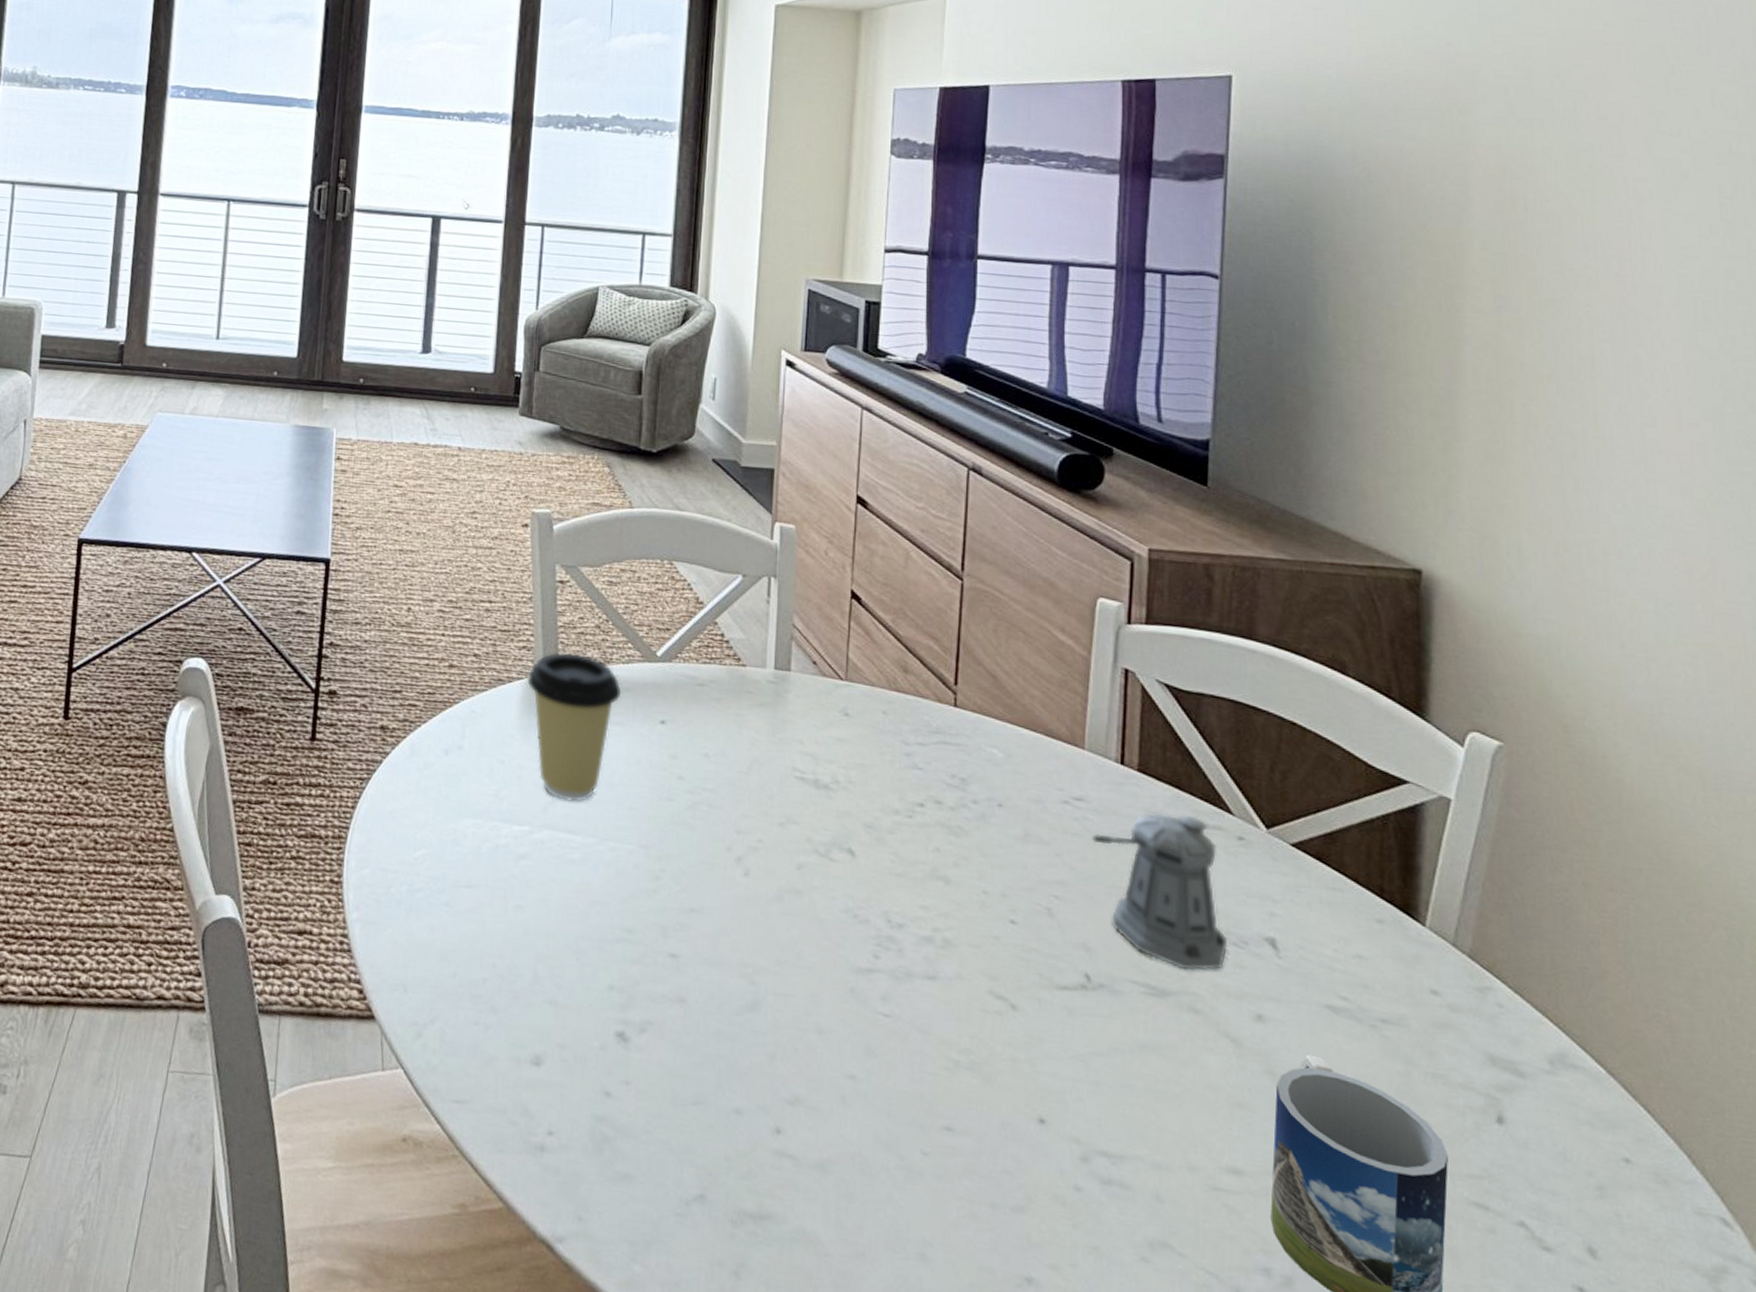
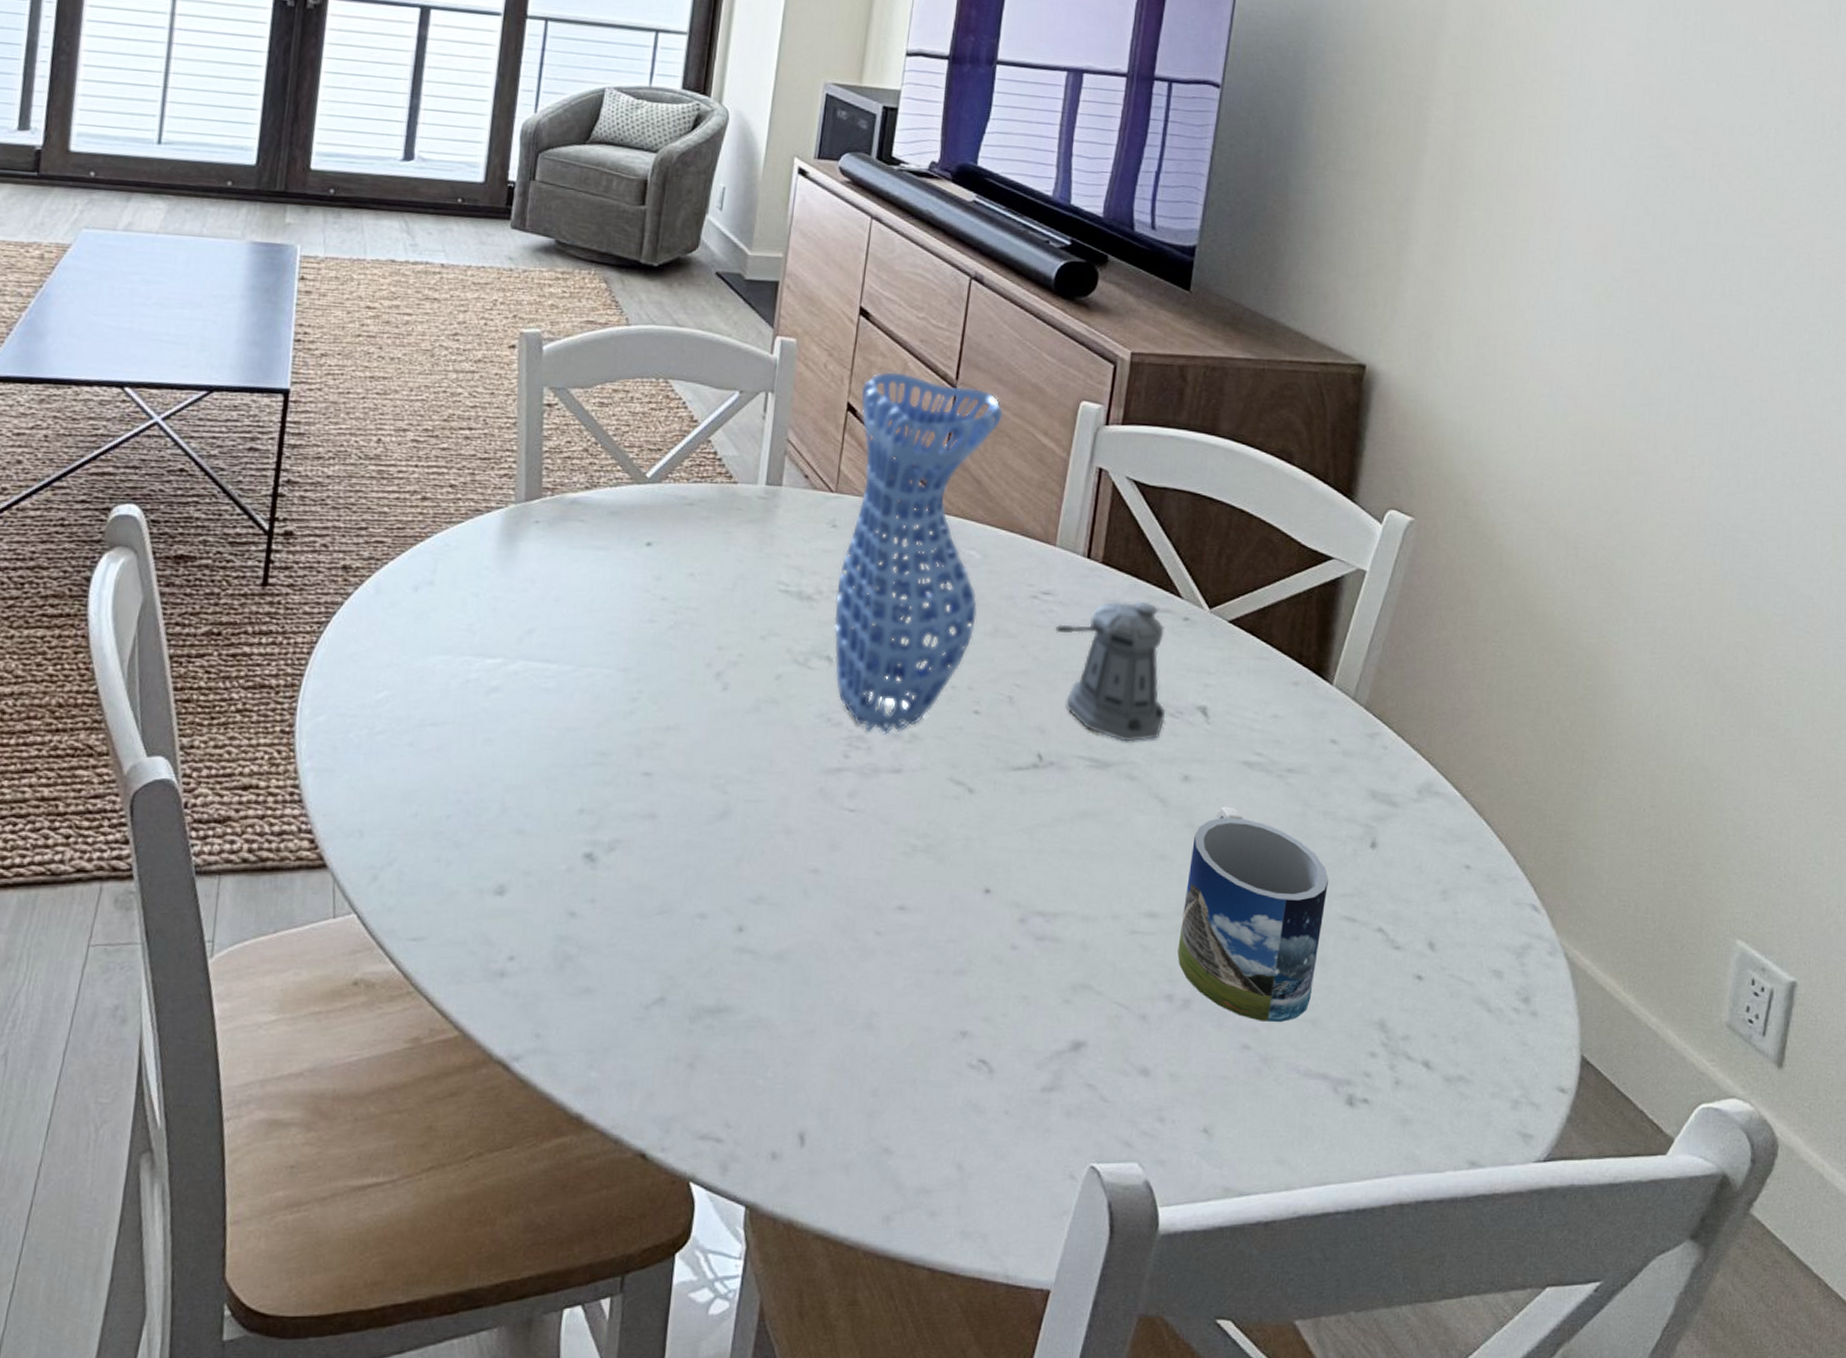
coffee cup: present [527,651,622,803] -> none [507,477,608,631]
vase: none [853,560,1015,938] -> present [834,371,1004,735]

